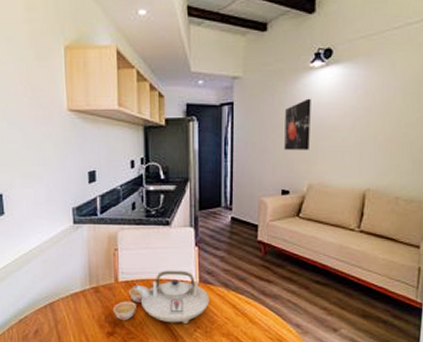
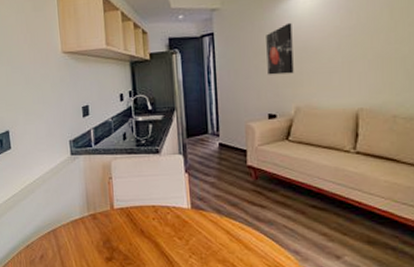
teapot: present [112,270,209,324] -> none [109,197,203,250]

